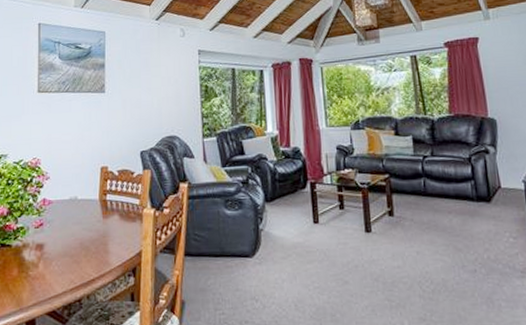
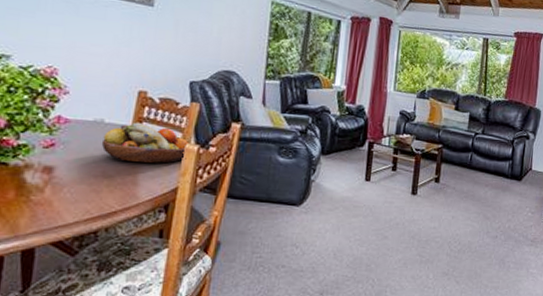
fruit bowl: none [77,195,148,232] -> present [101,122,191,163]

